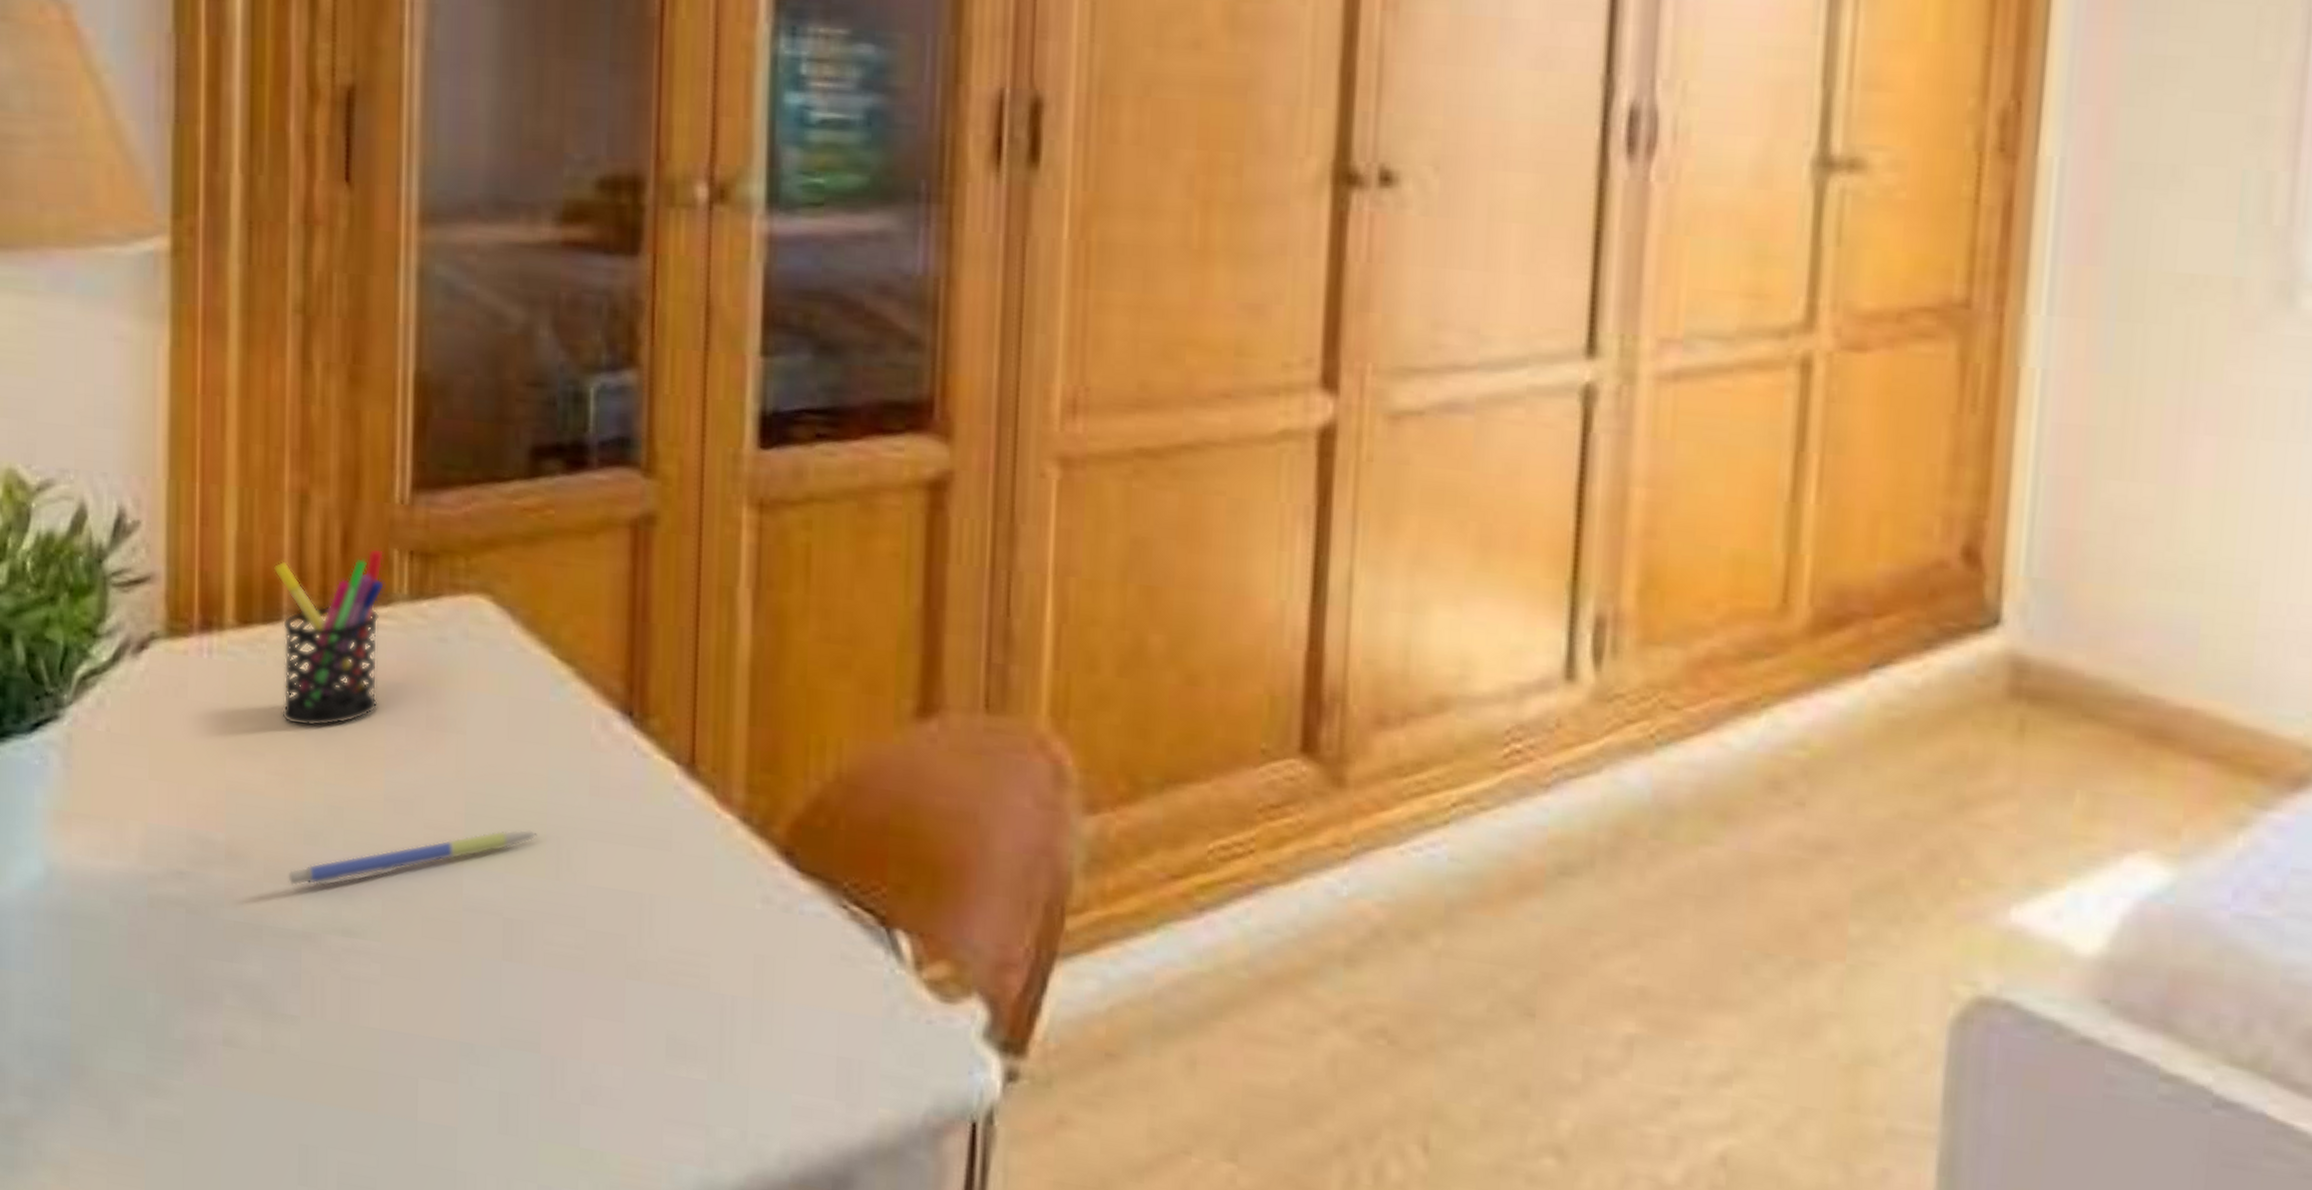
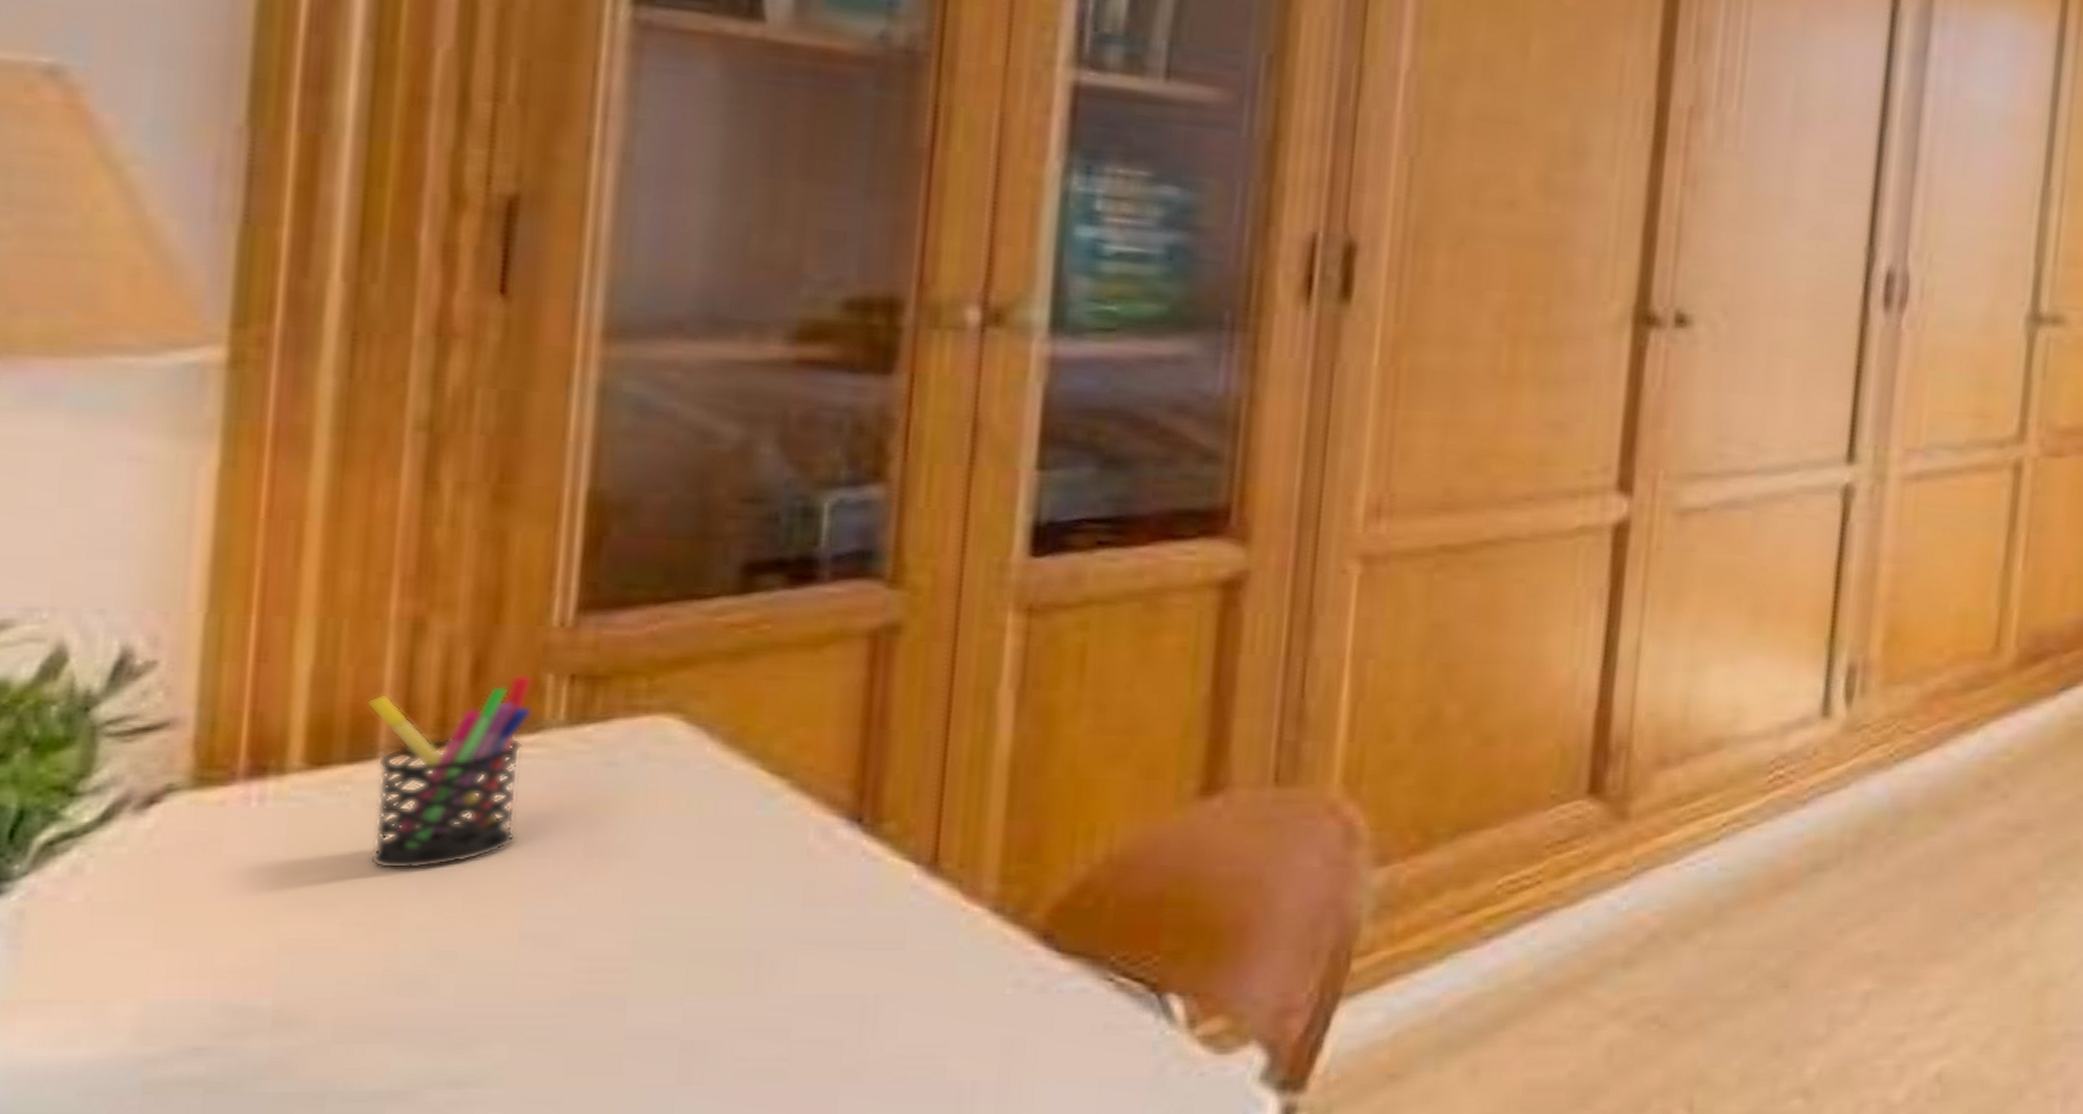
pen: present [288,829,537,887] -> none [369,948,731,1043]

